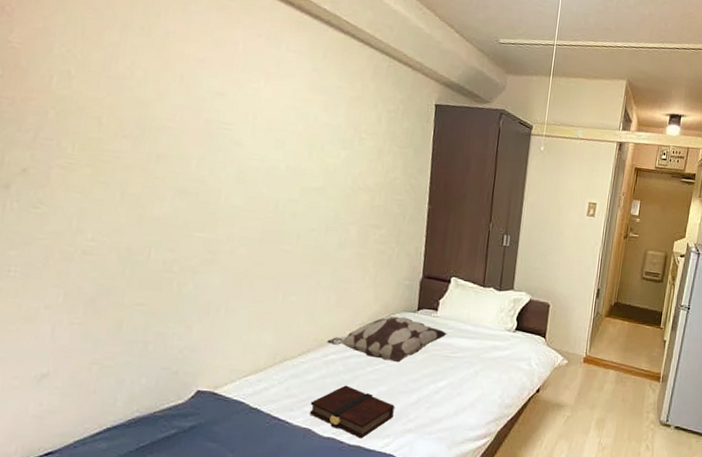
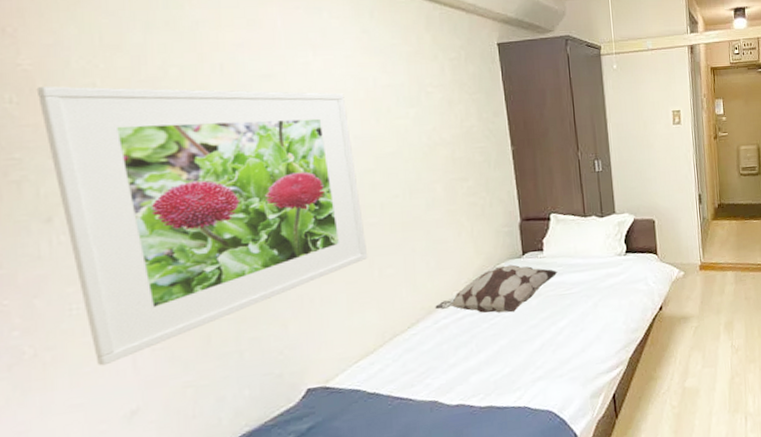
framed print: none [19,65,285,328] -> present [36,86,368,366]
book: present [310,385,395,439] -> none [431,347,520,398]

